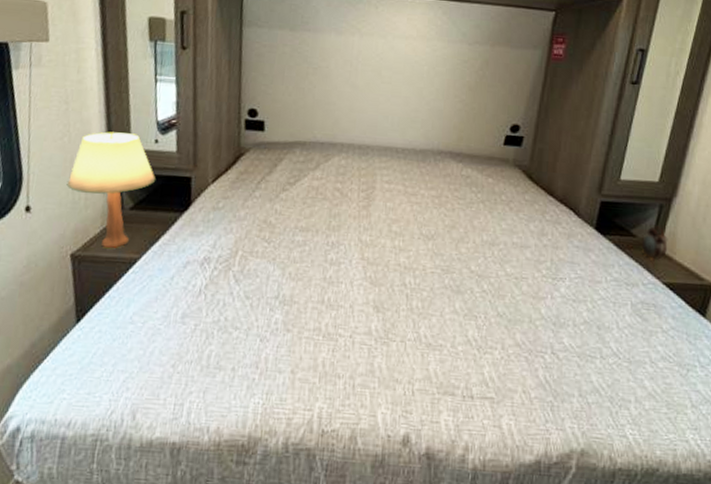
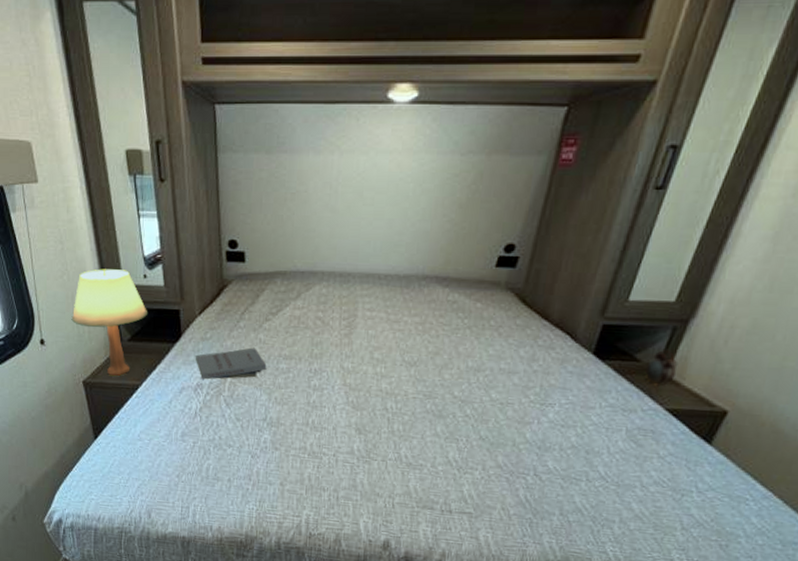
books: none [204,218,282,253] -> present [195,347,267,380]

